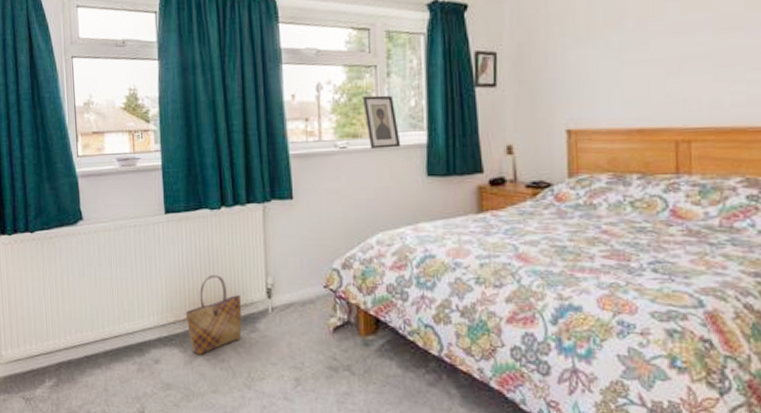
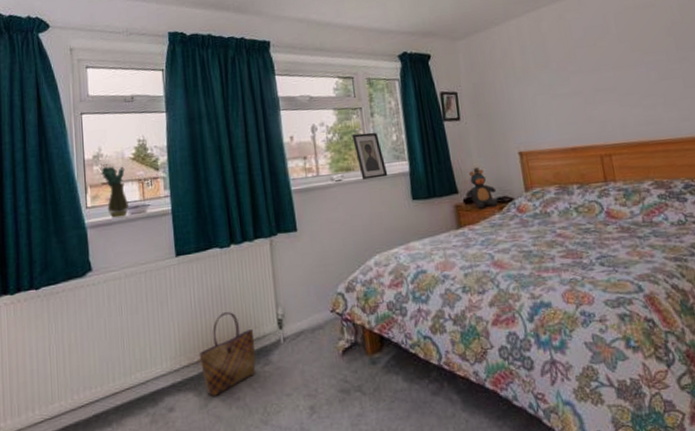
vase: none [90,111,119,170] -> present [100,163,129,219]
stuffed animal: none [492,146,532,193] -> present [465,169,499,209]

